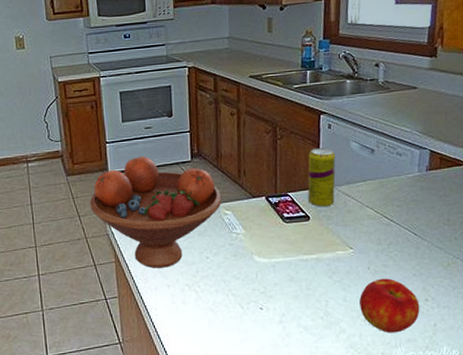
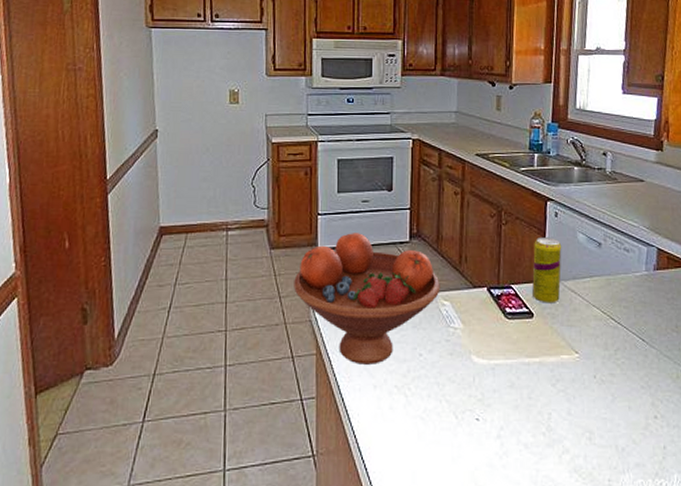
apple: present [359,278,420,333] -> none [585,389,649,456]

